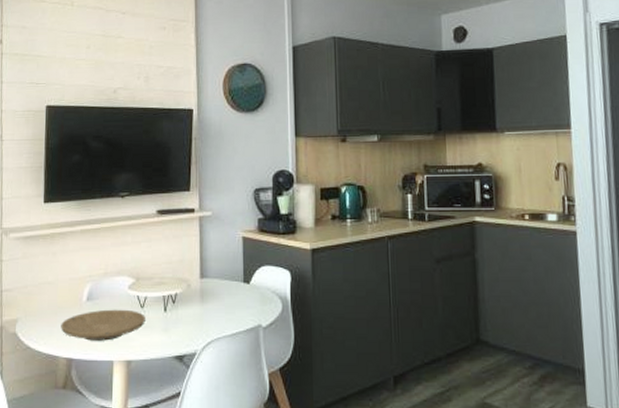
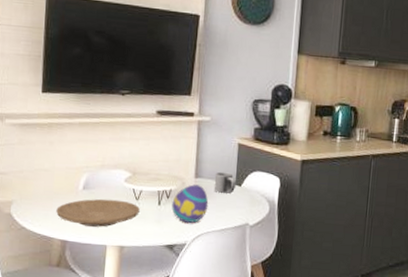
decorative egg: none [178,286,217,330] -> present [171,184,209,224]
mug: none [221,269,243,293] -> present [214,172,236,194]

